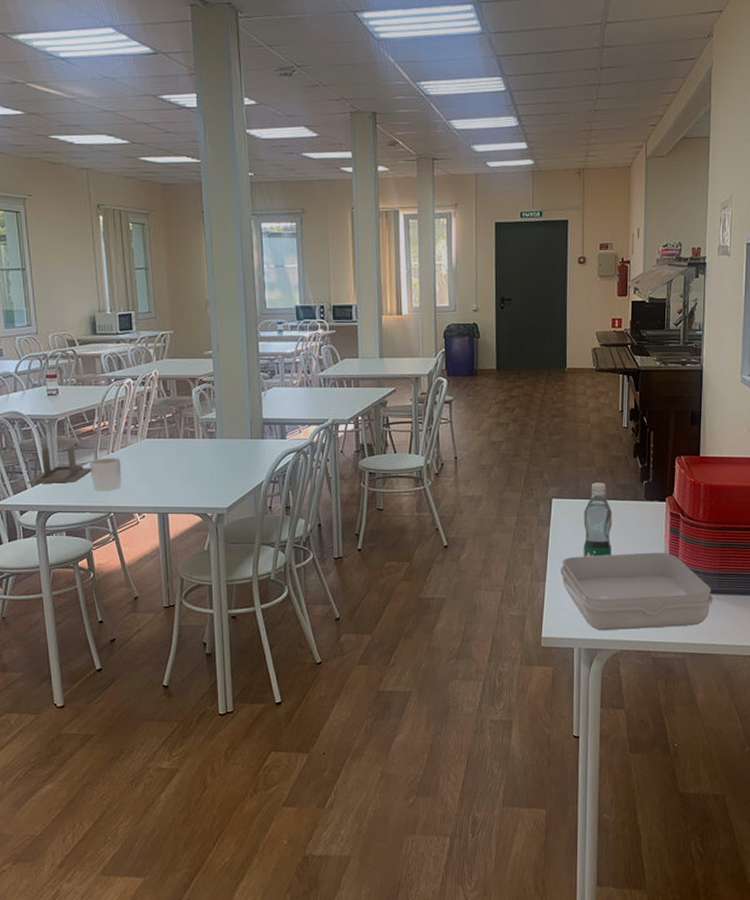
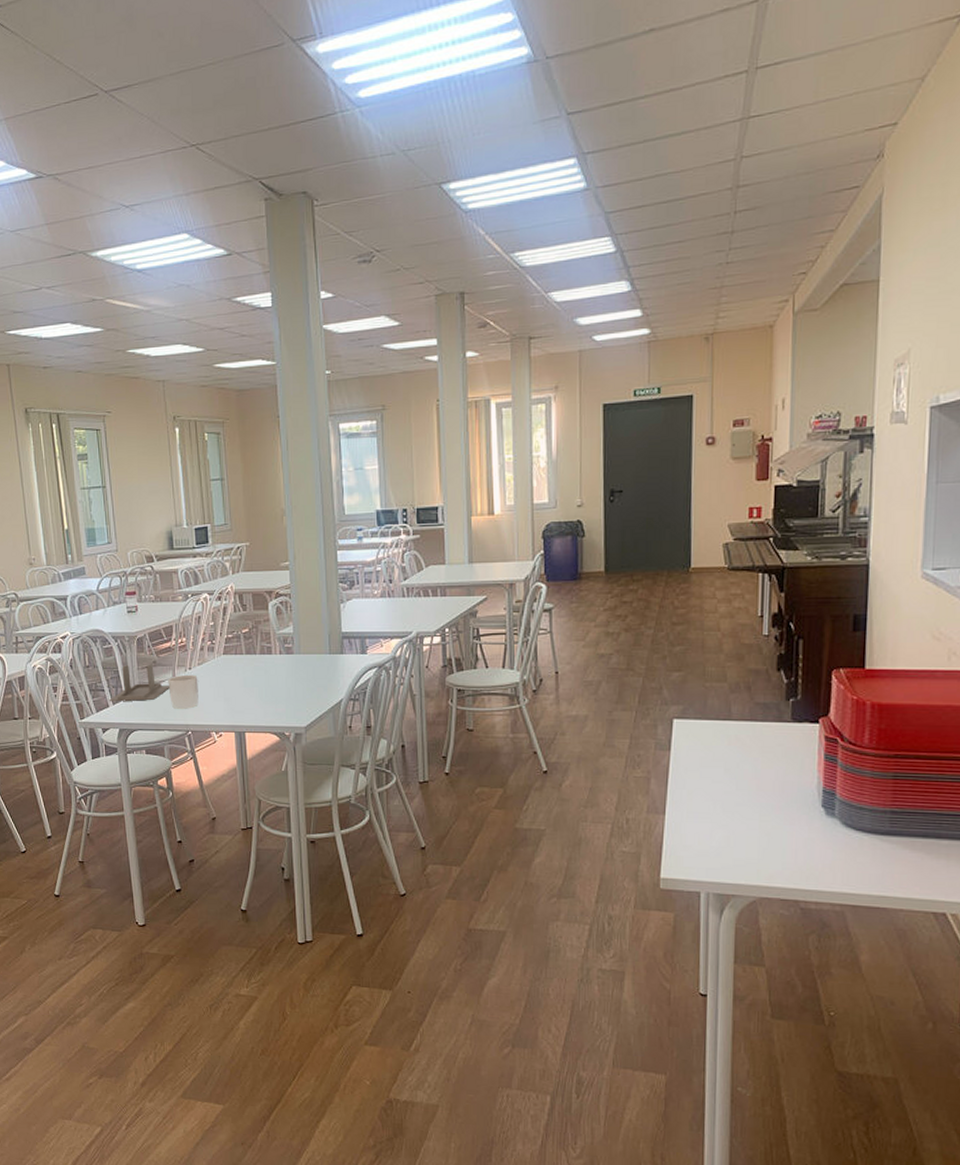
baking dish: present [561,553,714,631] -> none [684,783,883,874]
bottle: present [583,483,613,557] -> none [711,701,750,788]

